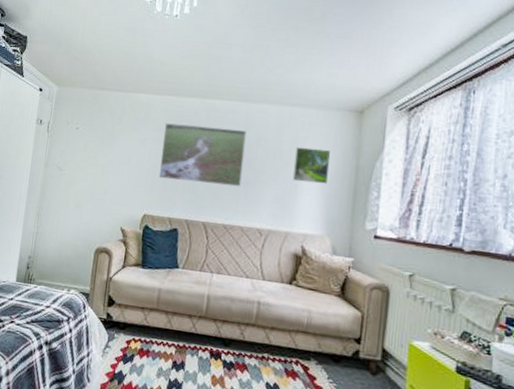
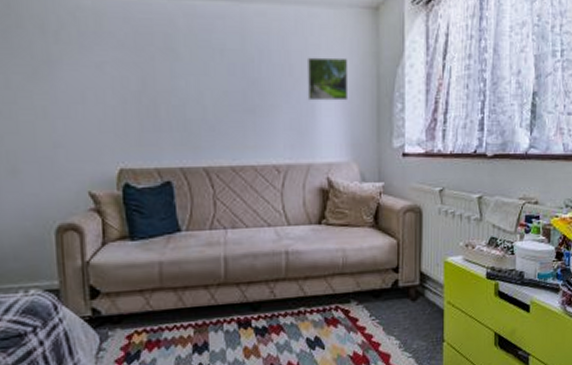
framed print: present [158,123,247,187] -> none [128,37,246,117]

